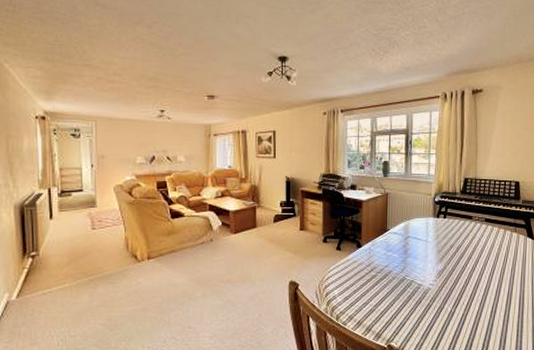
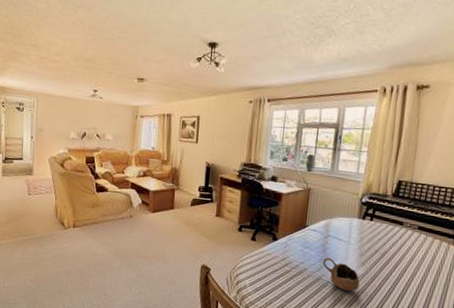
cup: none [405,258,440,287] -> present [322,257,360,291]

